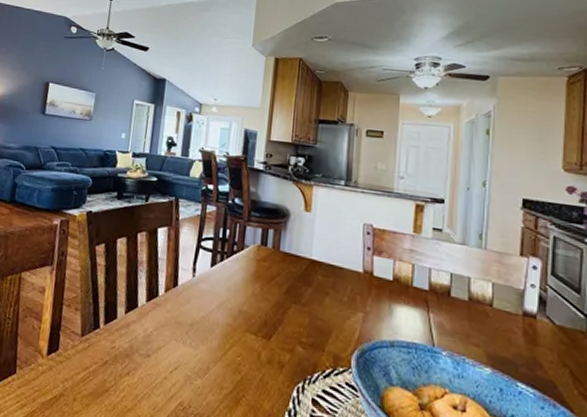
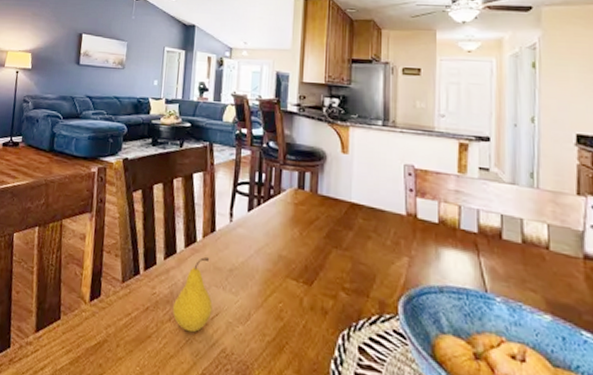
fruit: none [131,311,172,386] -> present [173,257,213,333]

